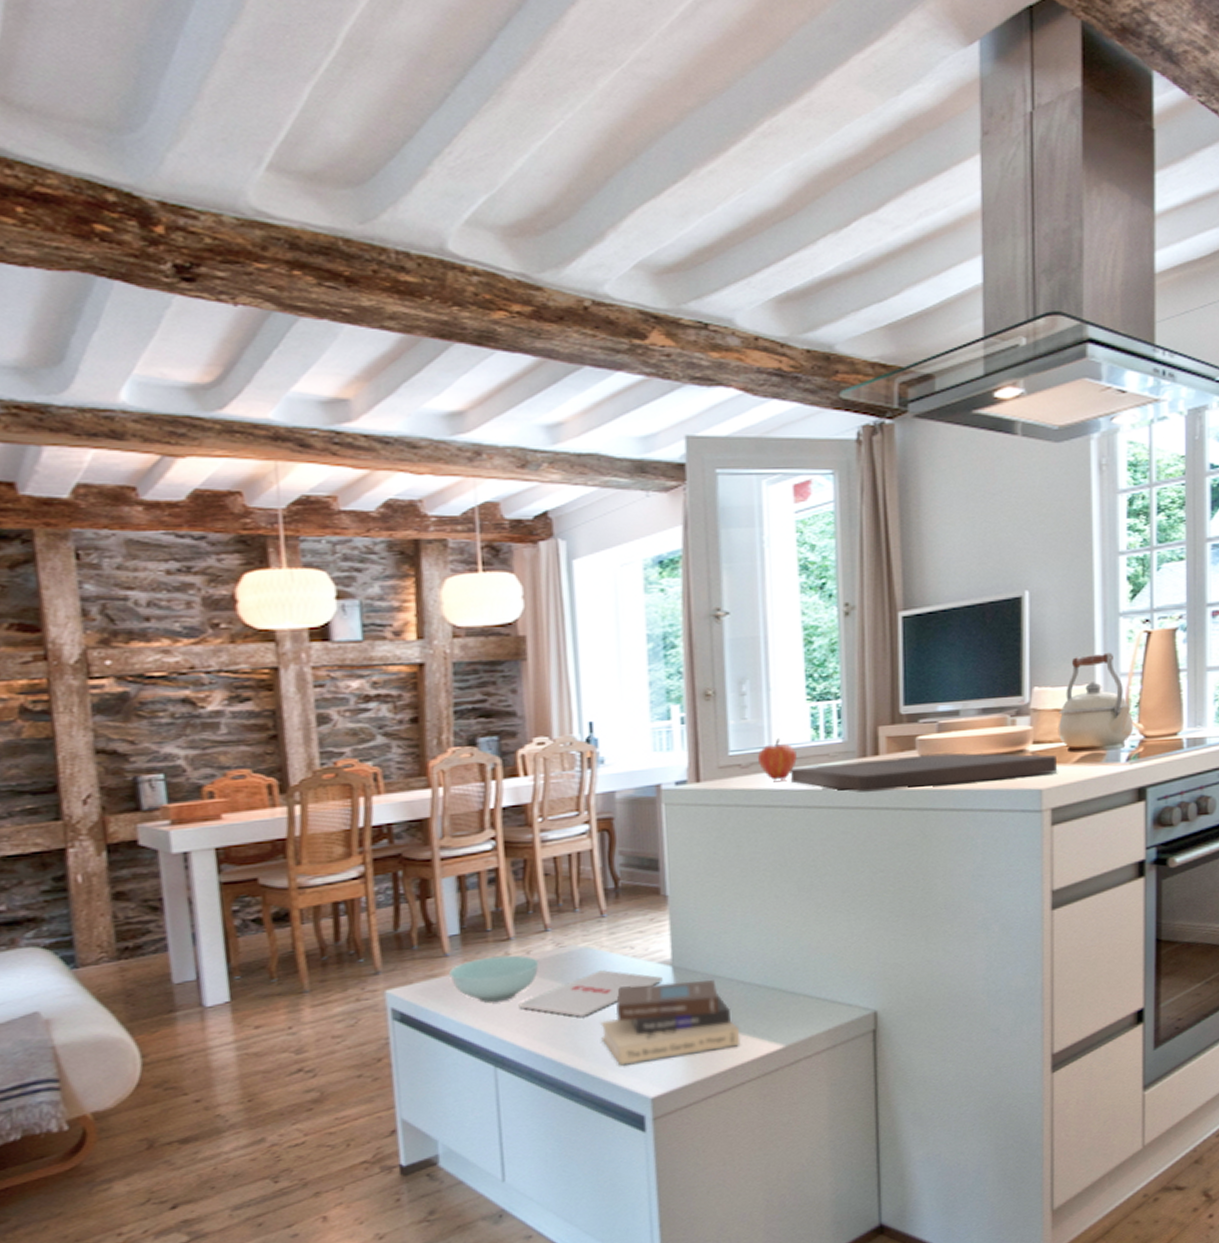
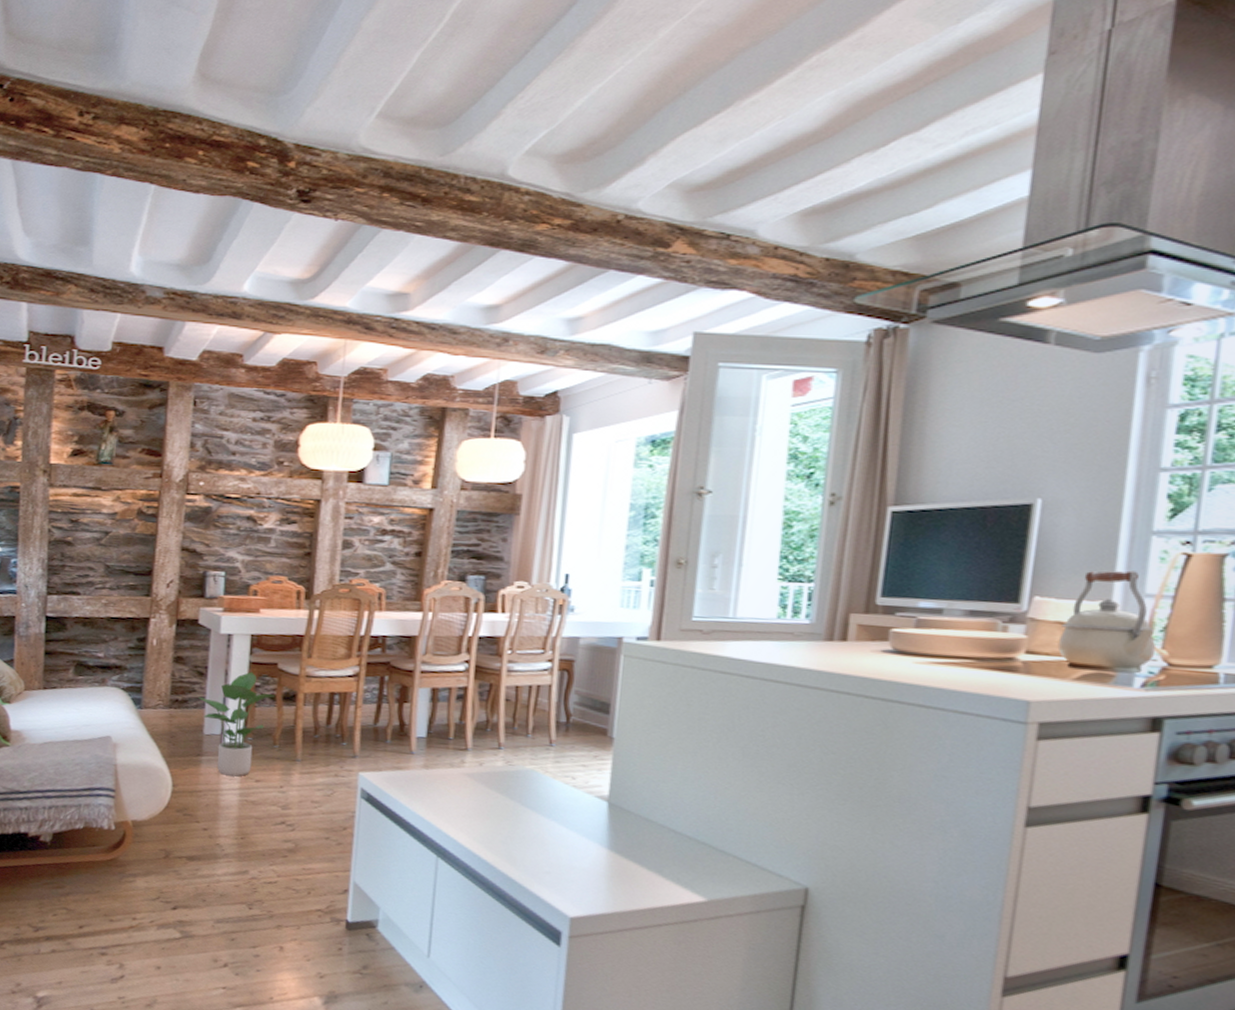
potted plant: none [157,894,262,1029] -> present [198,671,275,777]
bowl: present [449,955,539,1003] -> none [412,761,489,802]
magazine: present [518,970,663,1017] -> none [465,792,598,830]
books: present [600,980,741,1066] -> none [533,811,665,889]
fruit: present [757,738,797,781] -> none [719,611,760,651]
cutting board: present [790,752,1058,793] -> none [750,640,1053,687]

